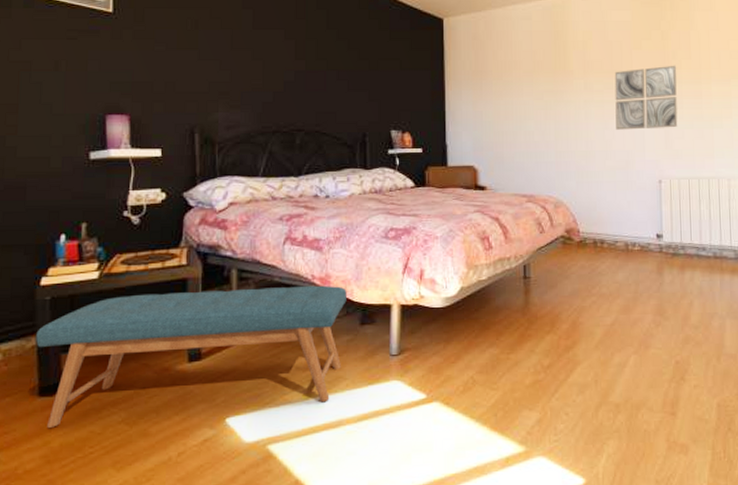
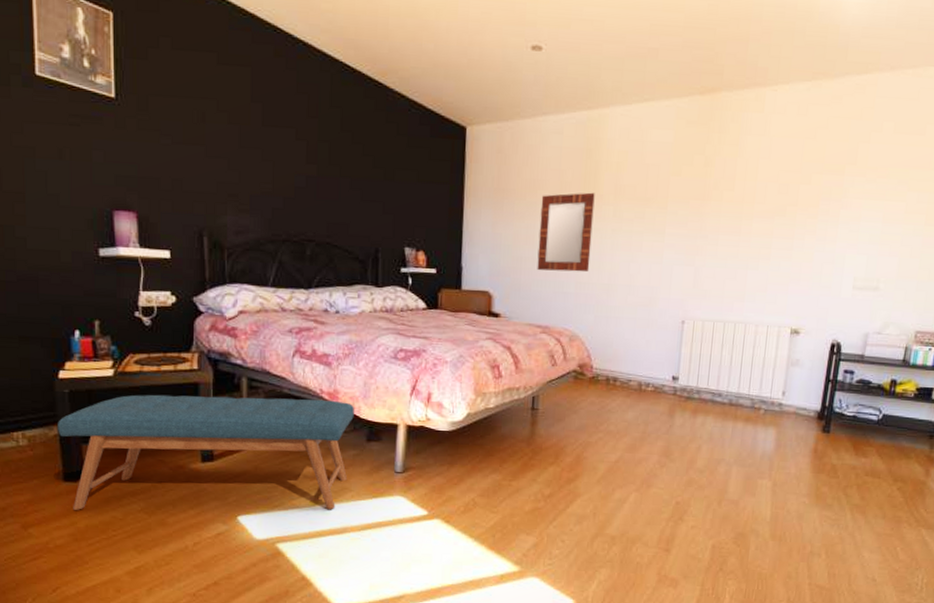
home mirror: none [517,69,567,143] -> present [537,192,595,273]
wall art: present [614,65,678,130] -> none [642,196,717,266]

